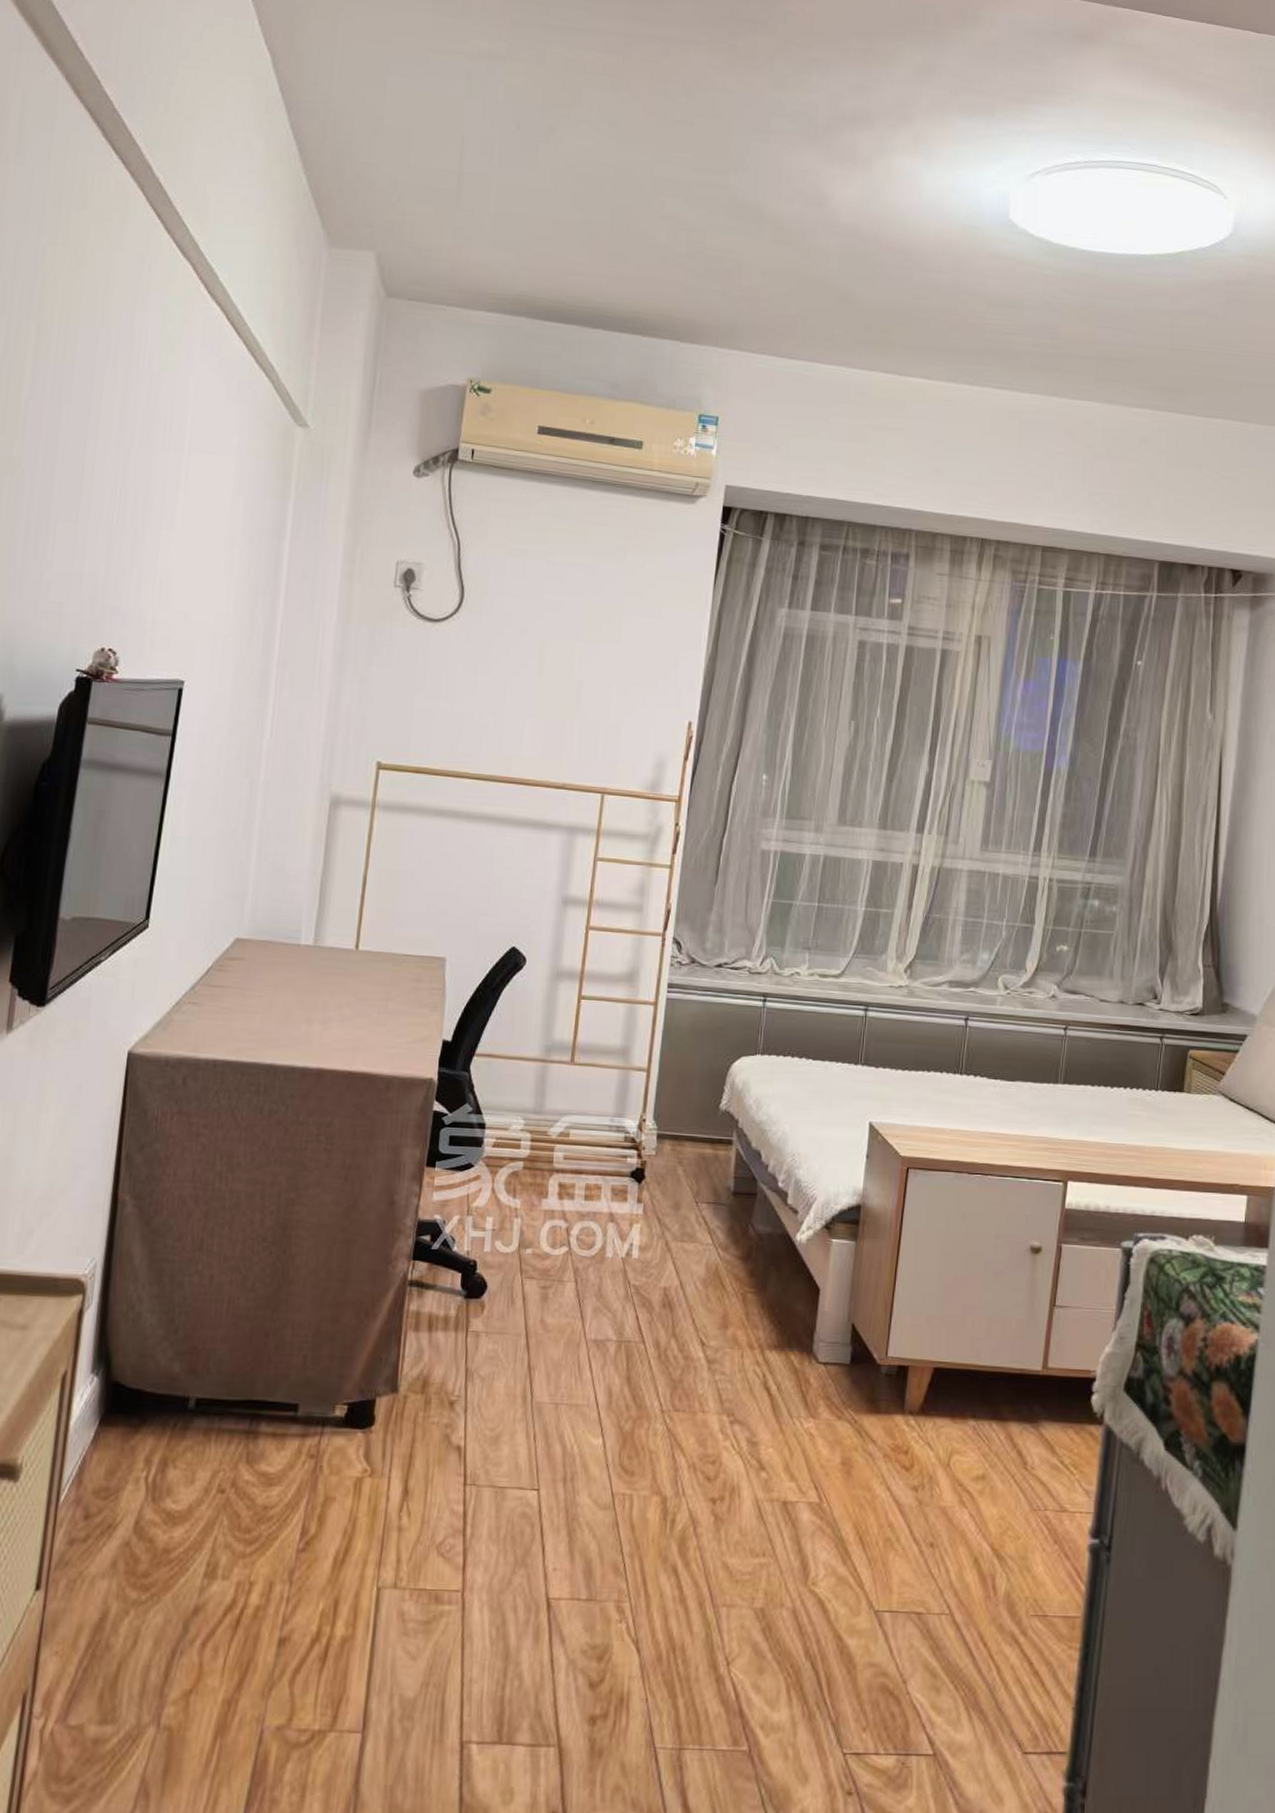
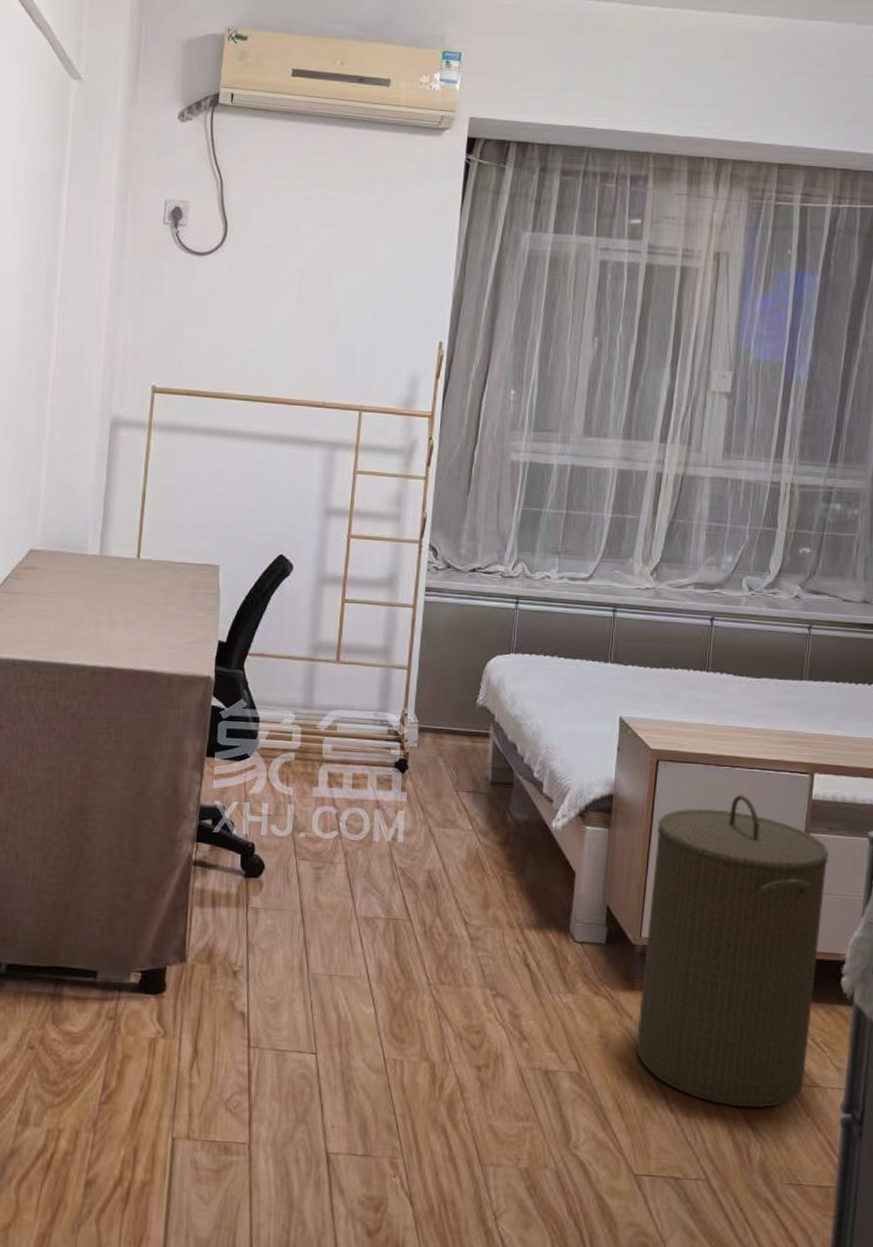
laundry hamper: none [880,1204,1082,1536] -> present [636,794,829,1109]

